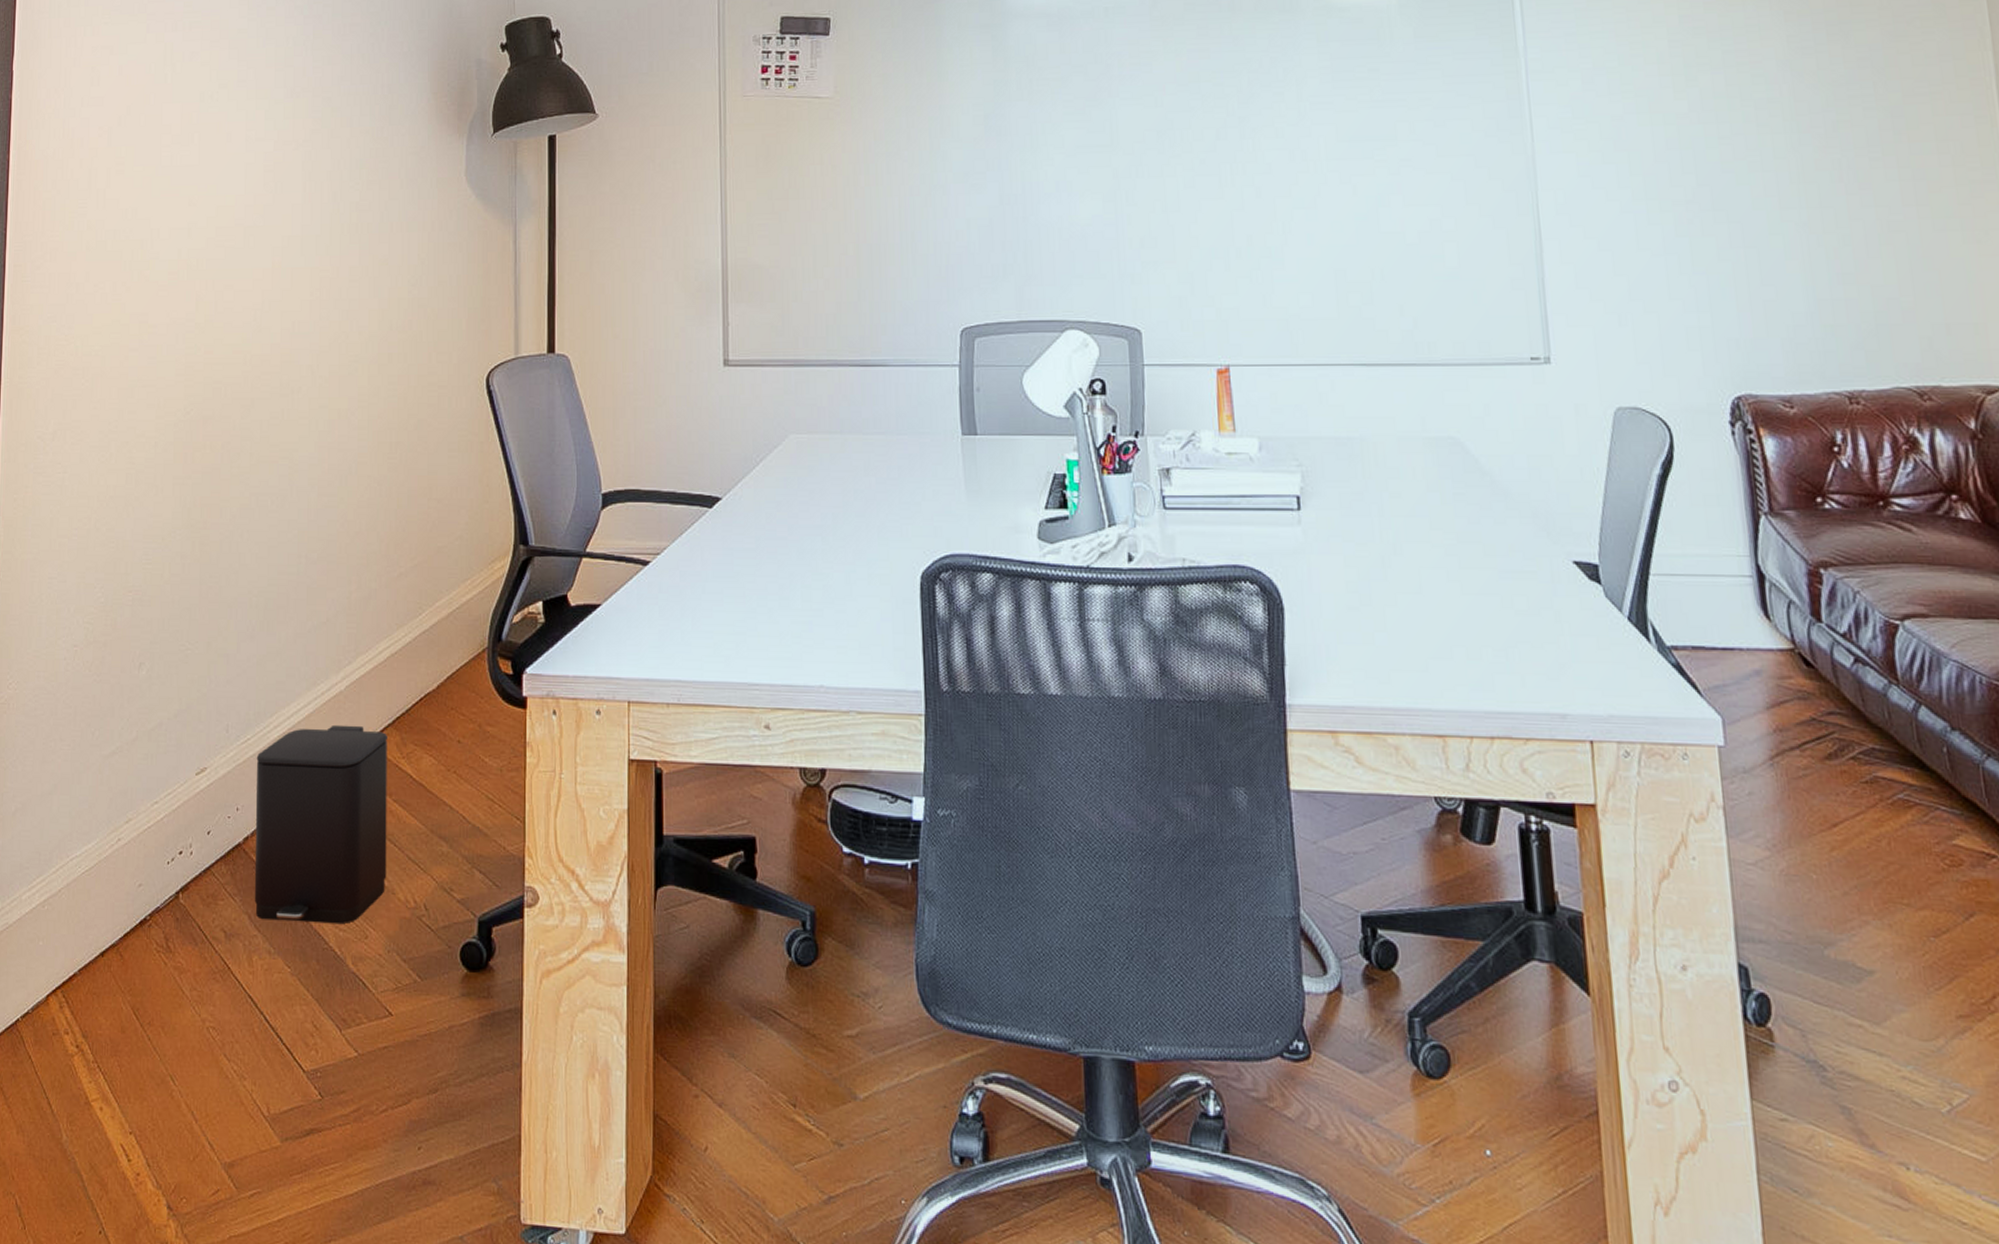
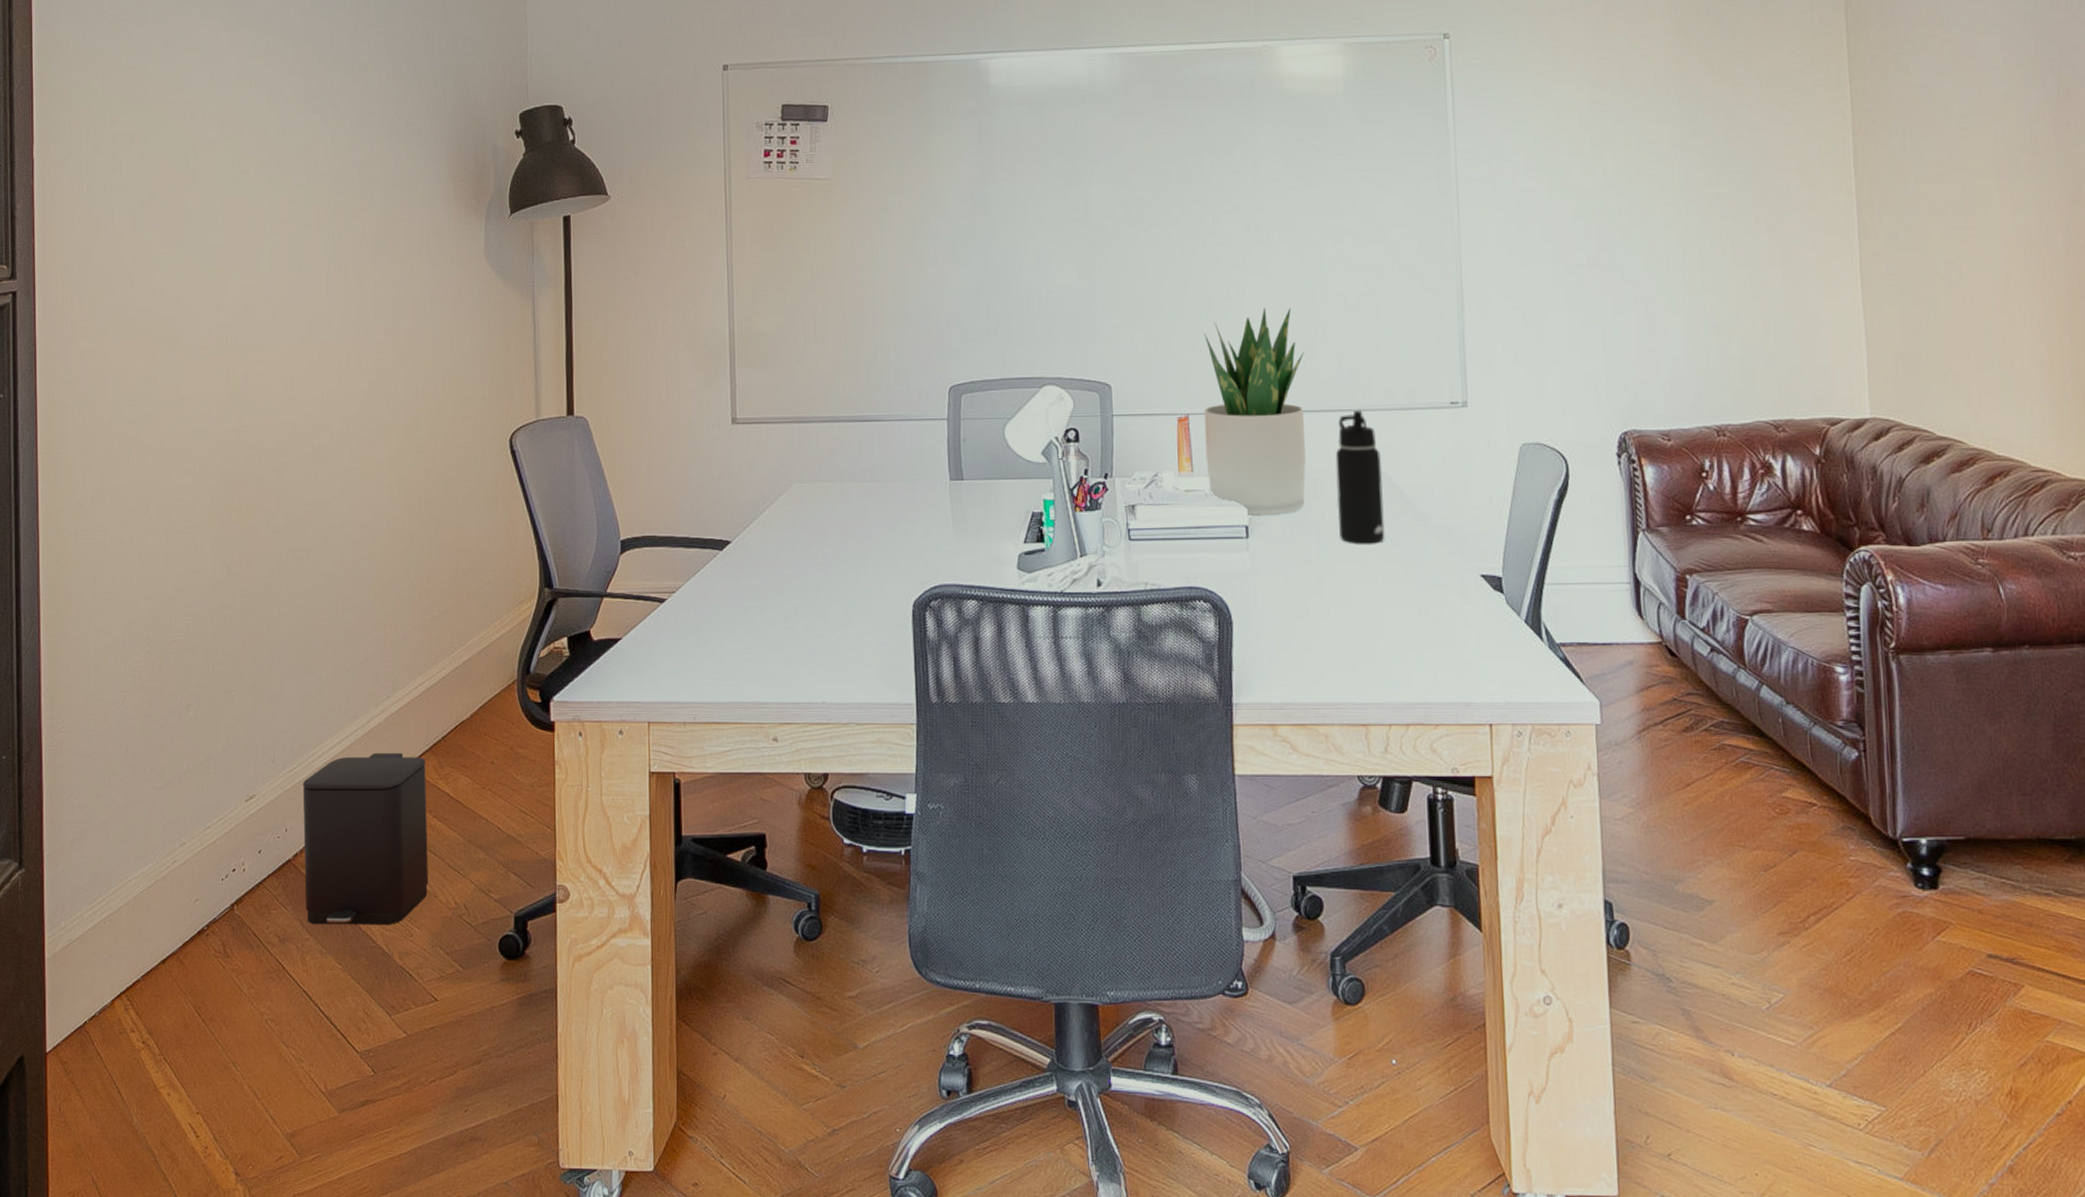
planter: none [1244,245,1365,485] -> present [1203,307,1306,517]
water bottle: none [1398,363,1459,521] -> present [1335,409,1385,544]

